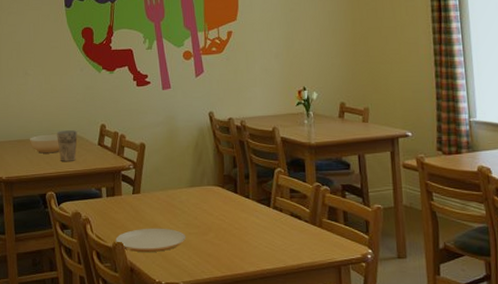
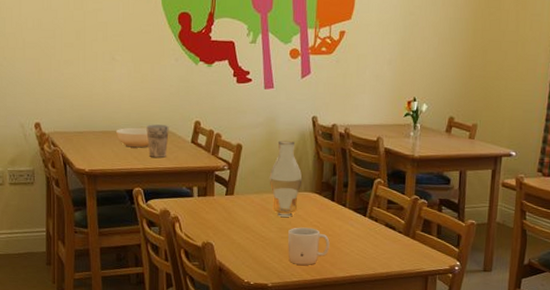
plate: present [115,228,186,253] -> none [205,230,279,254]
vase: none [172,136,205,213] -> present [269,140,303,218]
mug: none [194,222,237,261] -> present [287,227,330,265]

